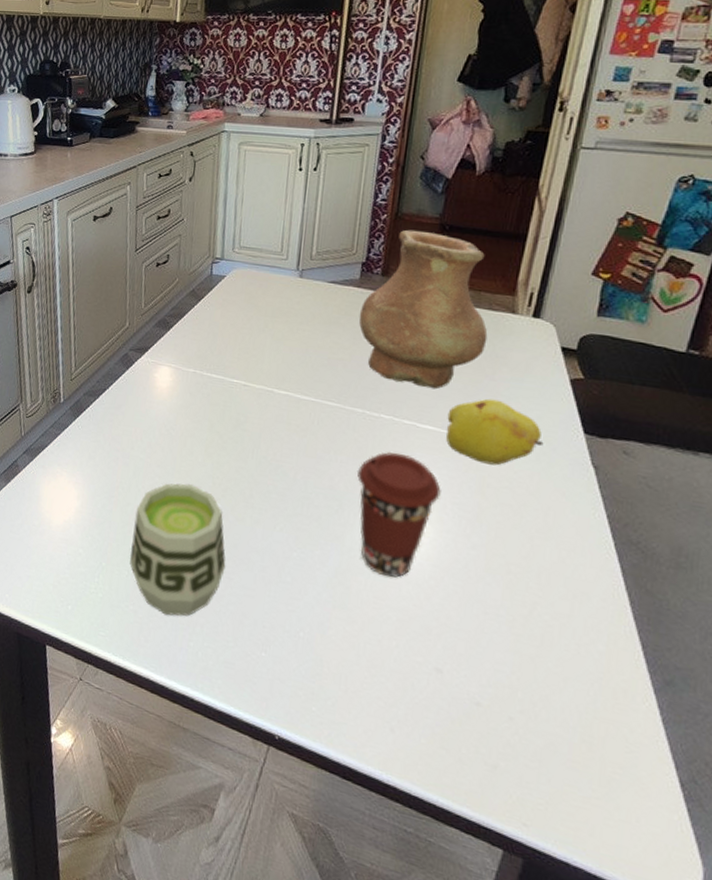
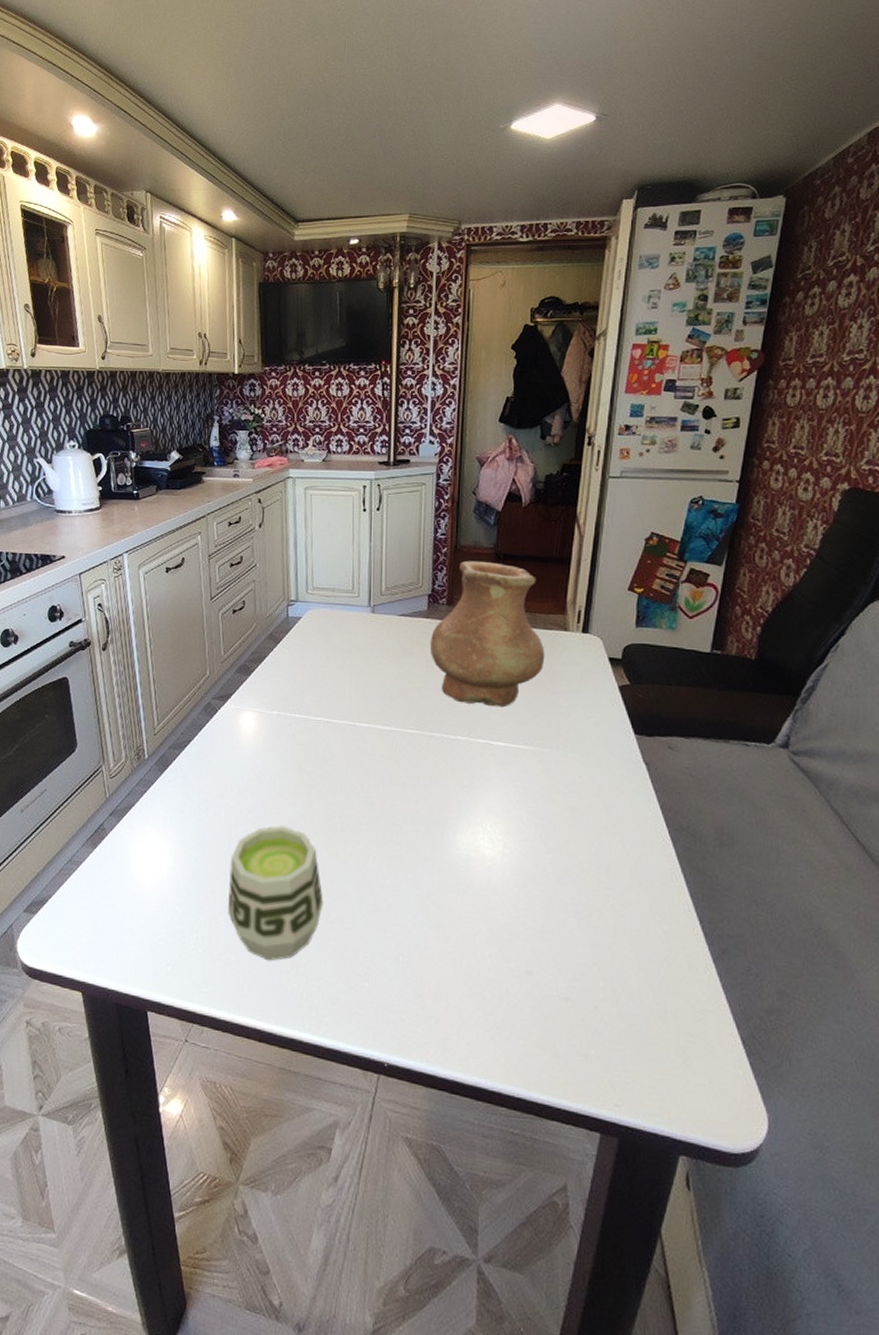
coffee cup: present [357,451,441,578] -> none [440,770,517,891]
fruit: present [446,399,544,466] -> none [516,711,602,773]

